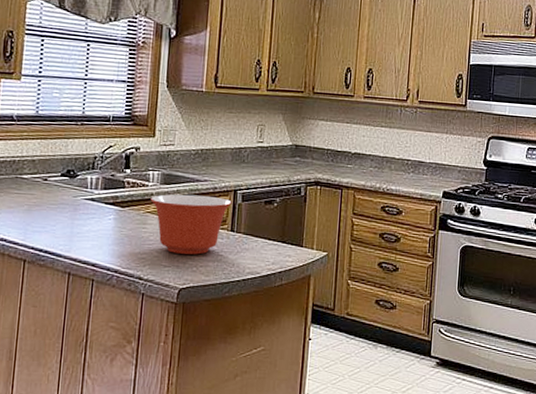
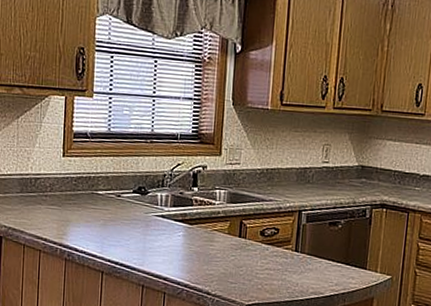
mixing bowl: present [150,194,232,255] -> none [217,213,297,273]

